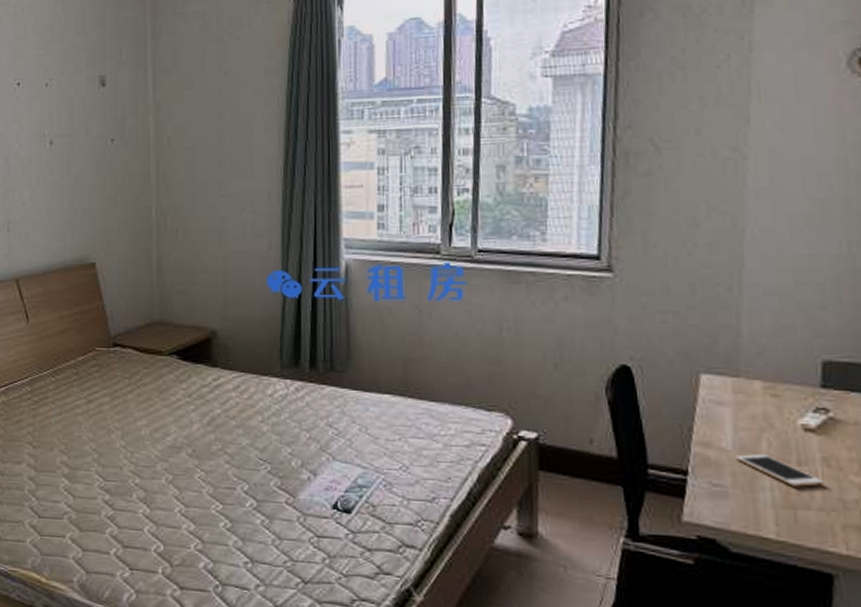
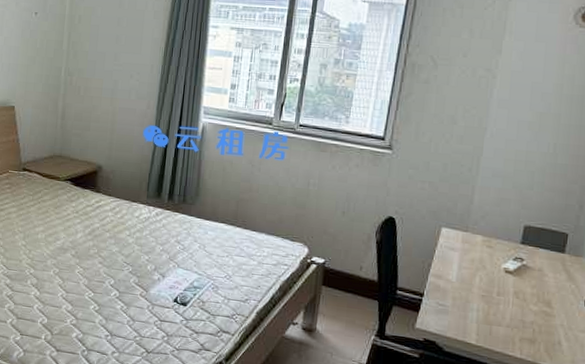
cell phone: present [736,454,824,487] -> none [457,285,513,311]

